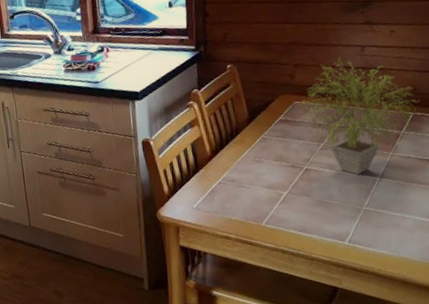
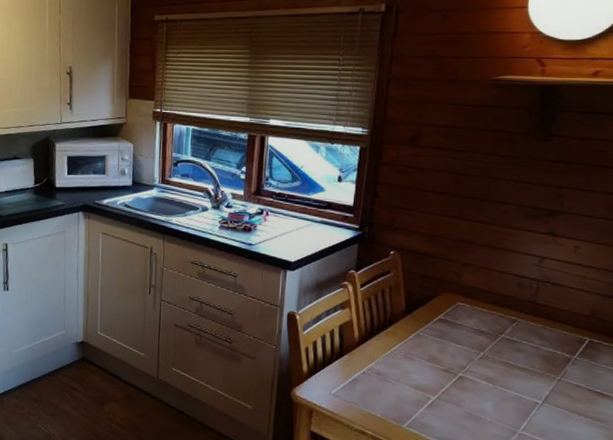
potted plant: present [299,56,420,175] -> none [462,263,599,395]

